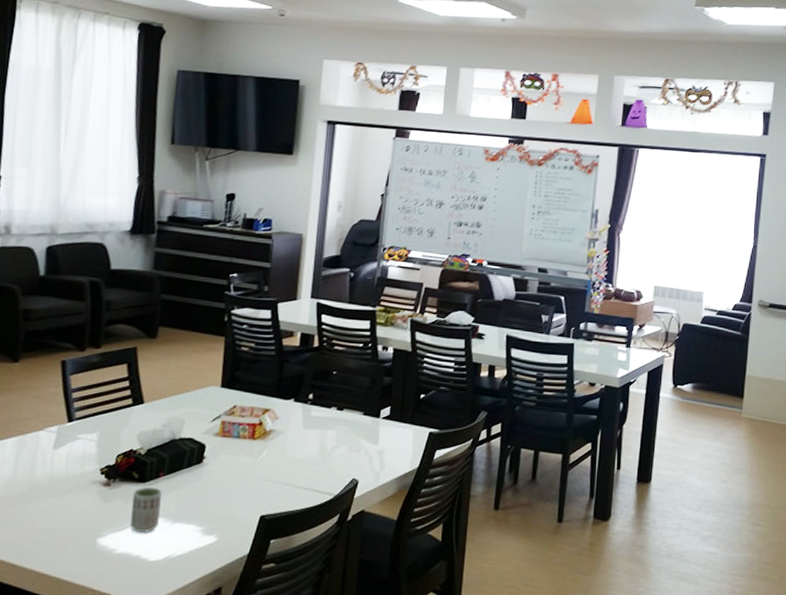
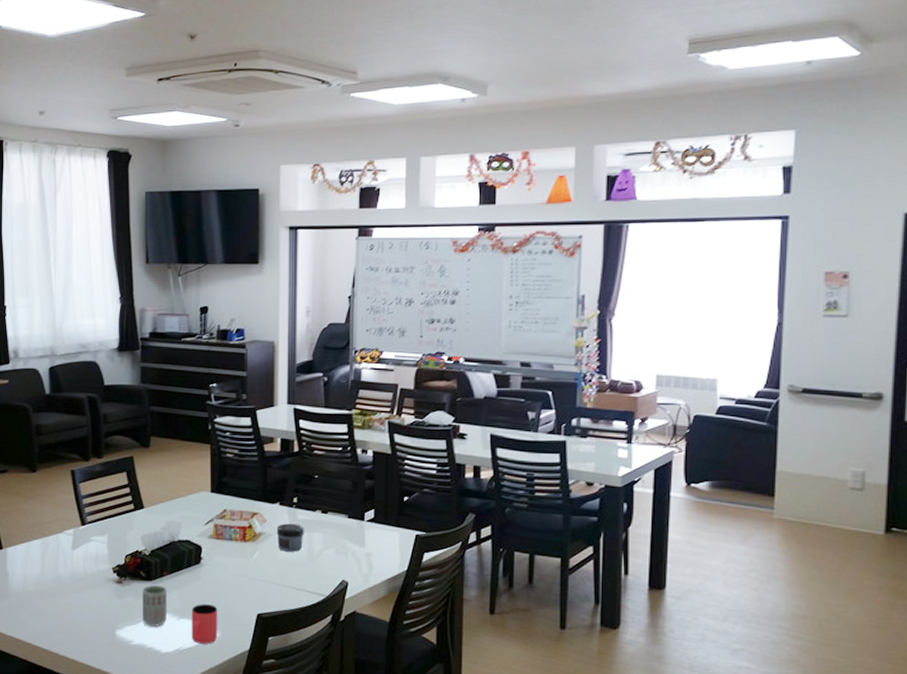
cup: none [184,507,218,550] -> present [191,604,218,644]
jar: none [288,420,318,450] -> present [276,523,304,552]

